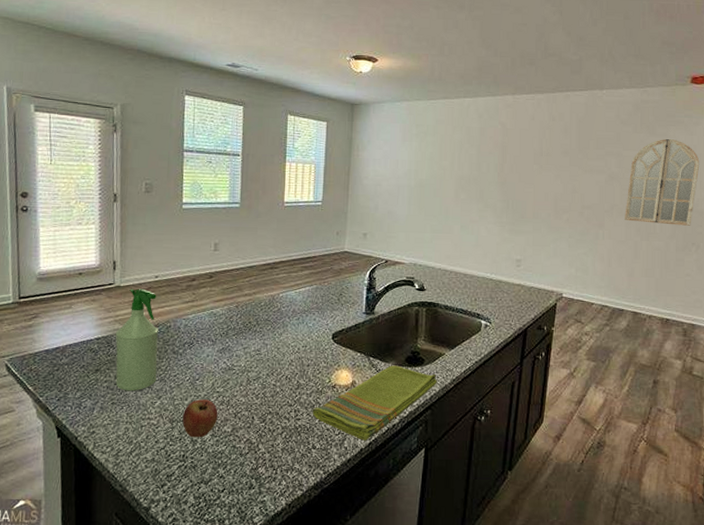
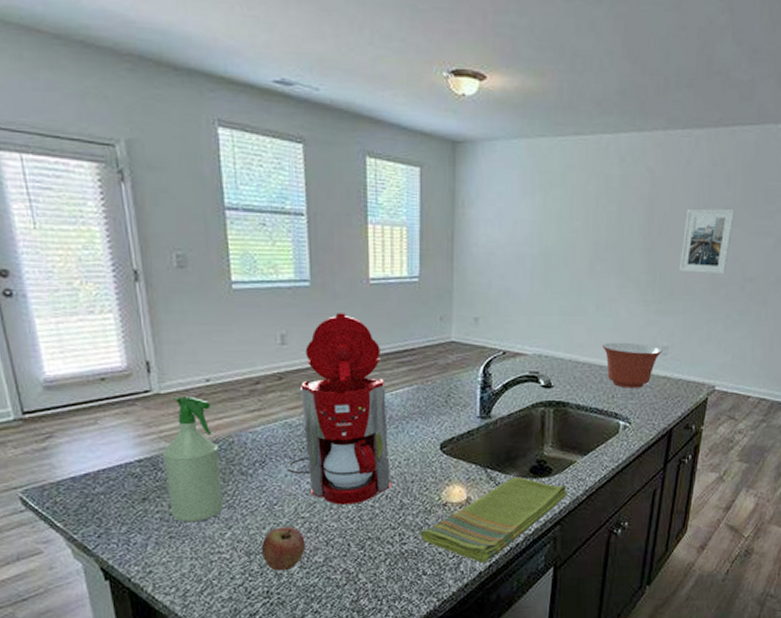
coffee maker: none [208,227,291,383] -> present [286,313,392,505]
mixing bowl: none [466,255,516,293] -> present [603,342,662,388]
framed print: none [527,152,572,203] -> present [678,208,735,275]

